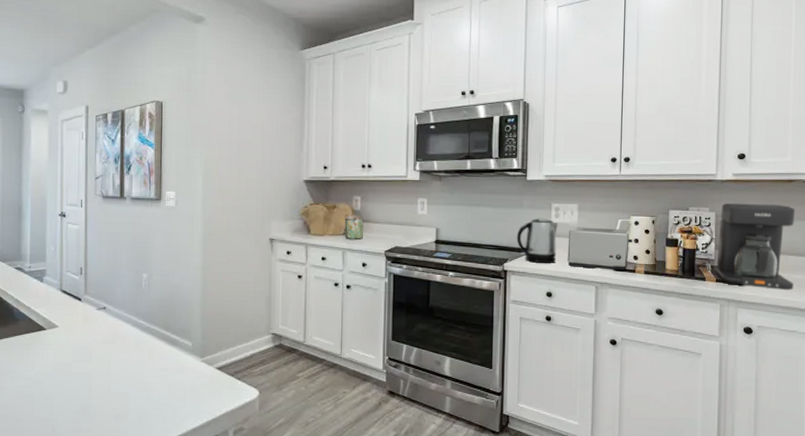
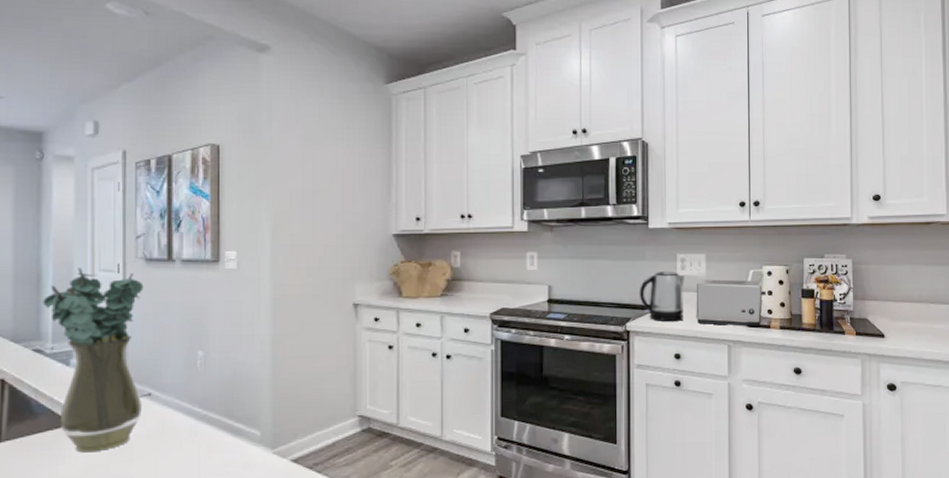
vase: none [23,202,101,353] -> present [43,268,144,453]
canister: present [344,215,363,239] -> none [442,273,464,301]
coffee maker: present [714,203,796,290] -> none [853,248,936,341]

